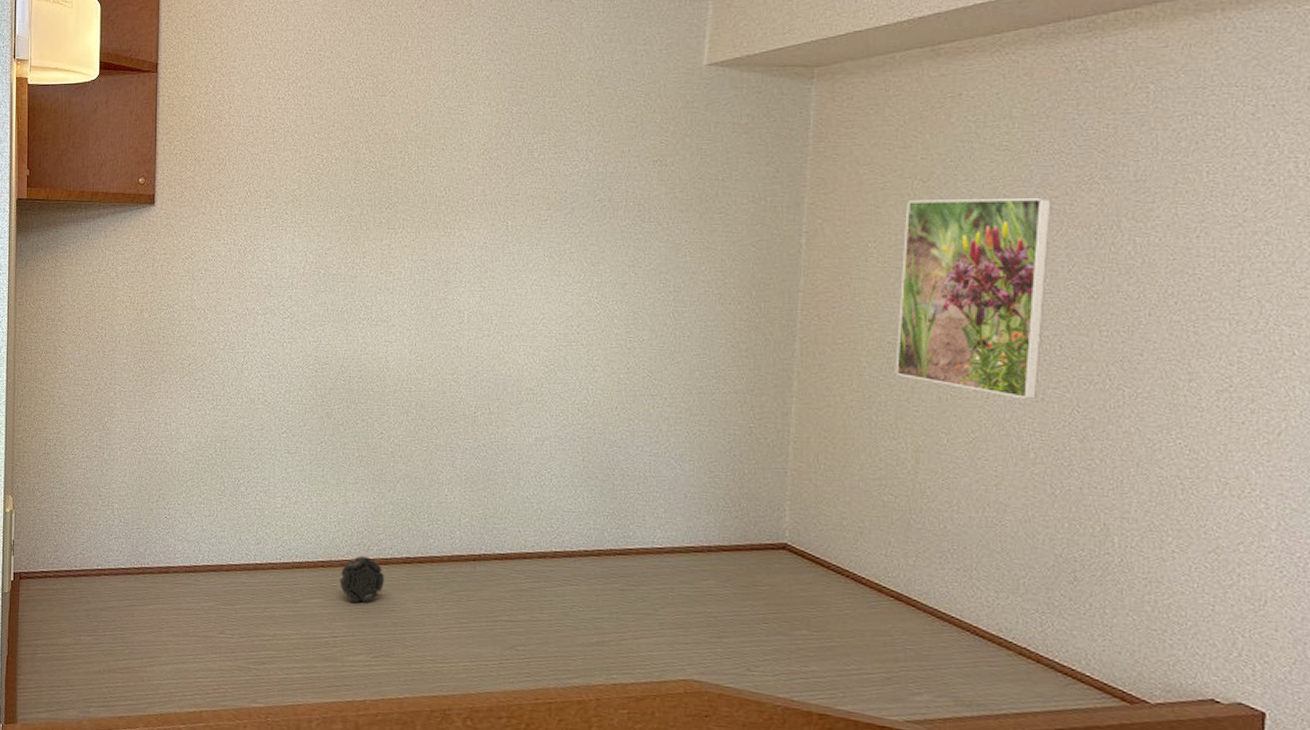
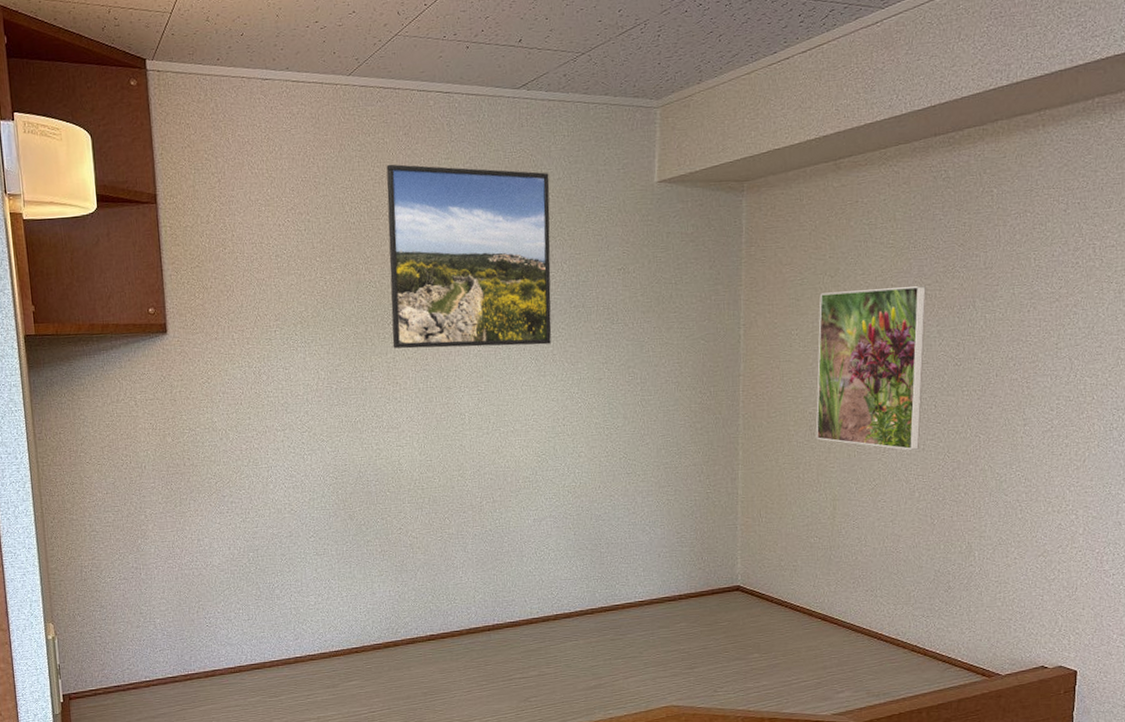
ball: present [340,556,385,603] -> none [373,639,413,680]
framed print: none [389,38,578,241] -> present [386,164,552,349]

